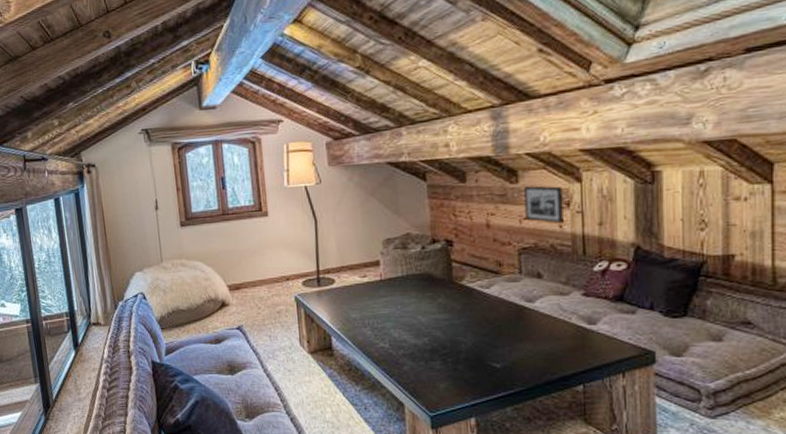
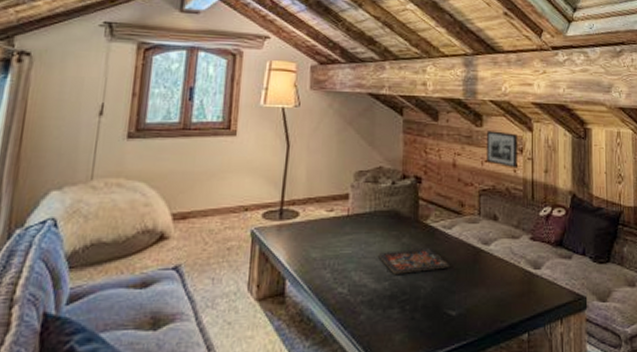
board game: none [415,306,491,332] -> present [378,247,451,276]

